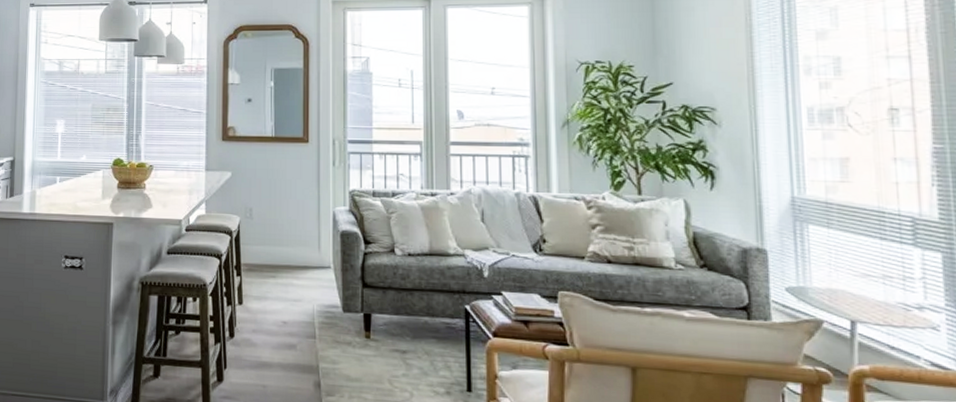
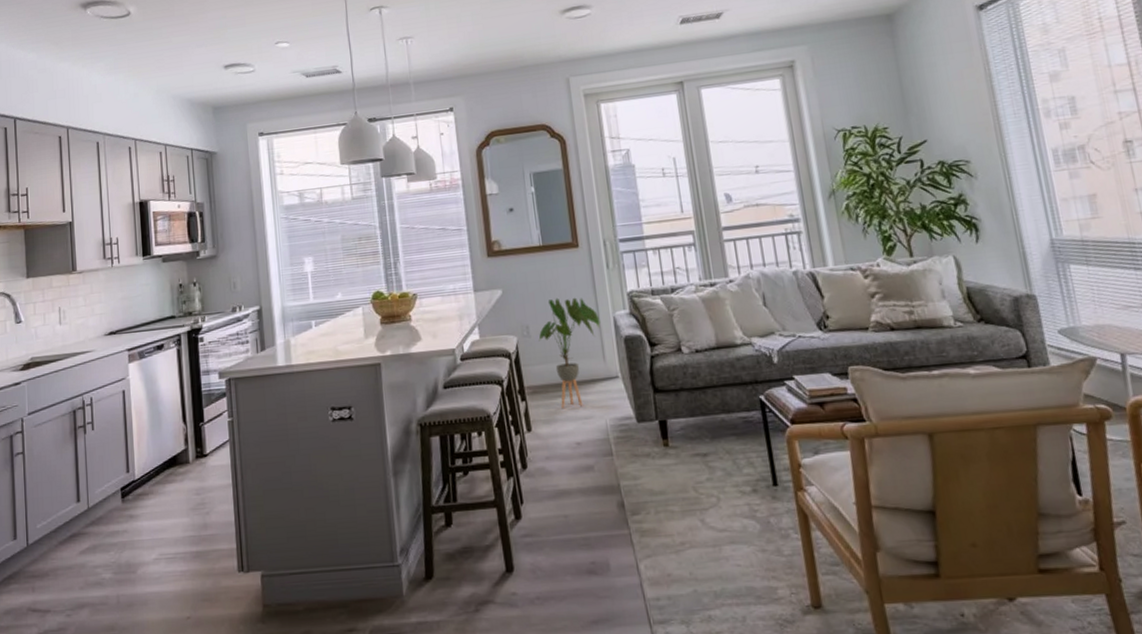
house plant: none [260,186,320,289] -> present [538,297,600,408]

